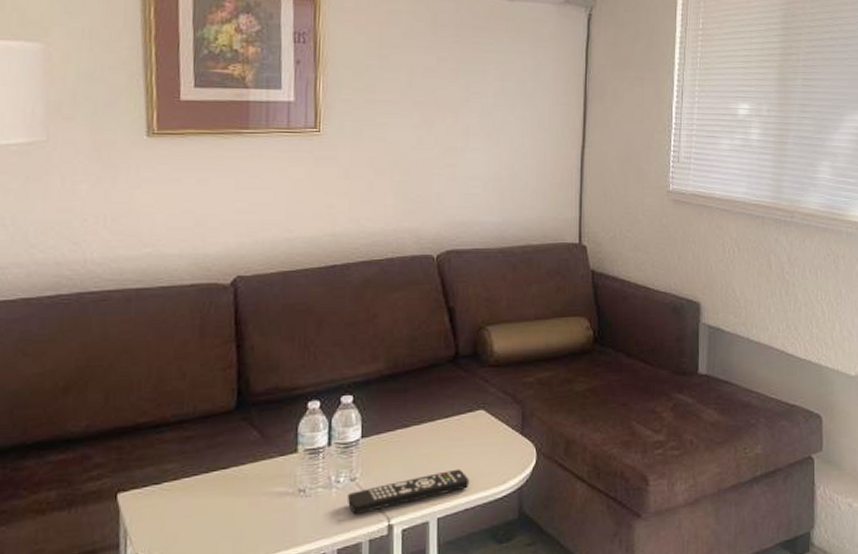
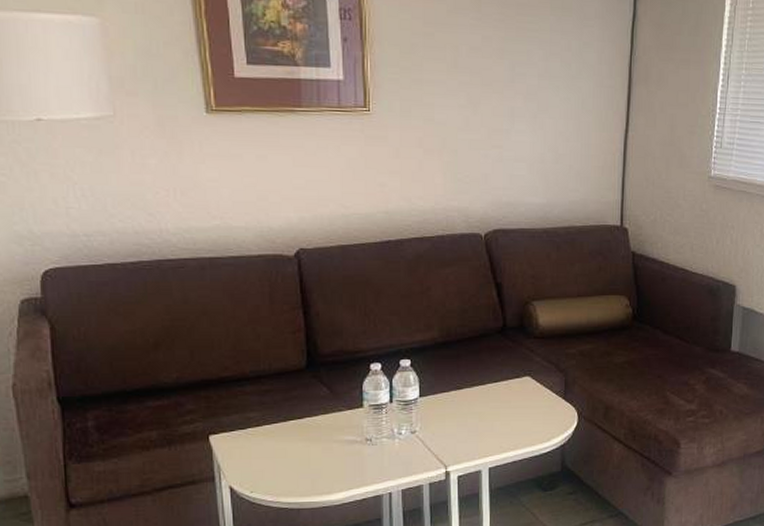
remote control: present [347,468,470,514] -> none [408,427,517,461]

